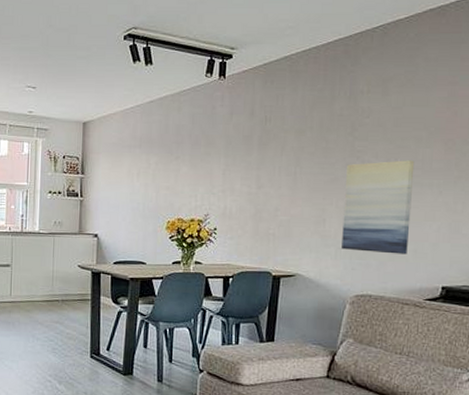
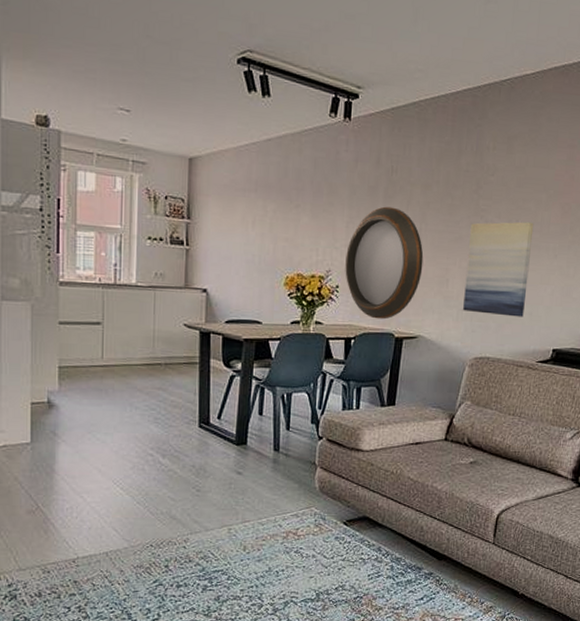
home mirror: none [222,153,299,259] -> present [345,206,424,320]

